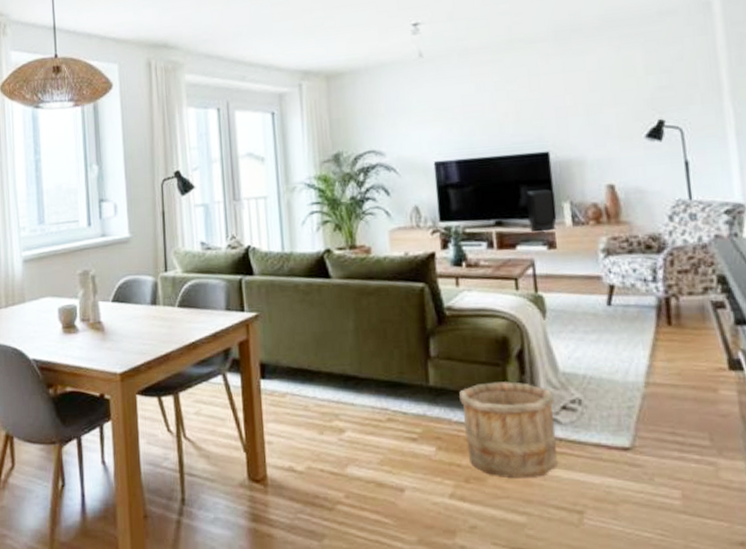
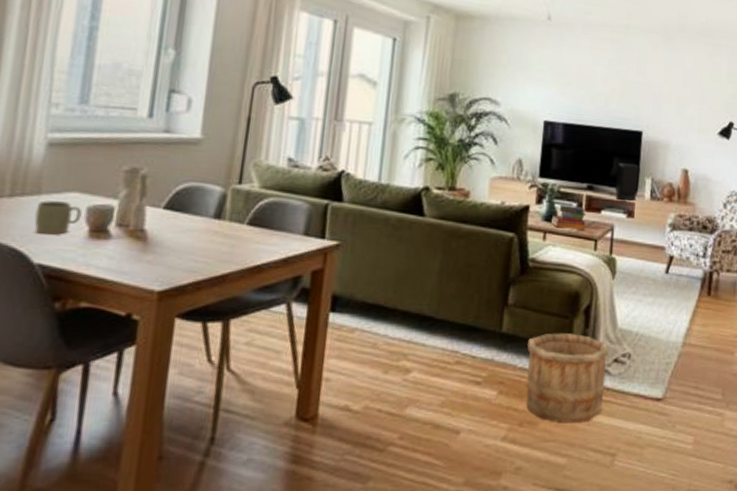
mug: none [24,306,55,334] -> present [34,200,82,235]
books: none [462,245,501,271] -> present [552,205,586,230]

